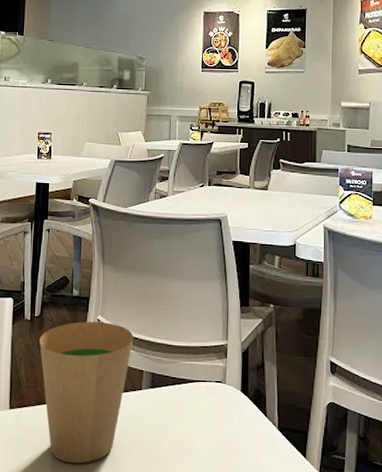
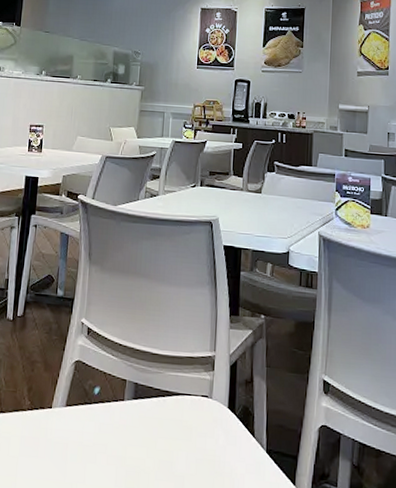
paper cup: present [39,321,134,464] -> none [20,324,118,478]

